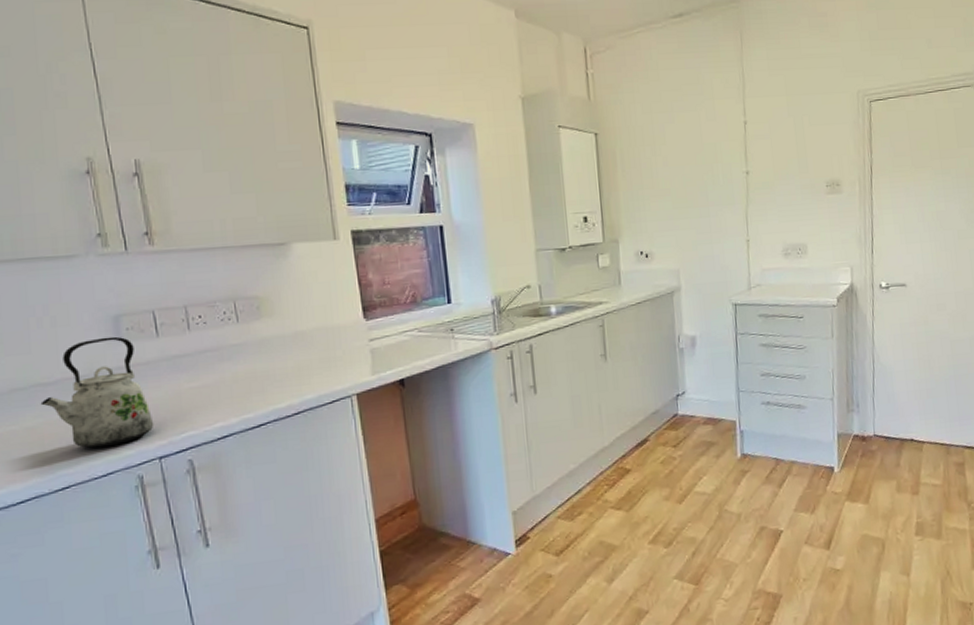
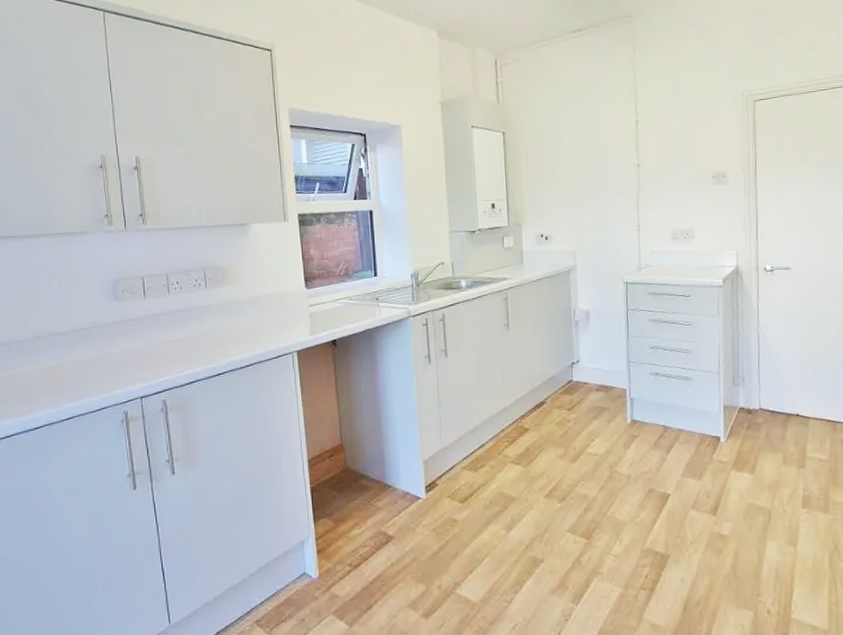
kettle: present [40,336,154,449] -> none [56,297,138,387]

